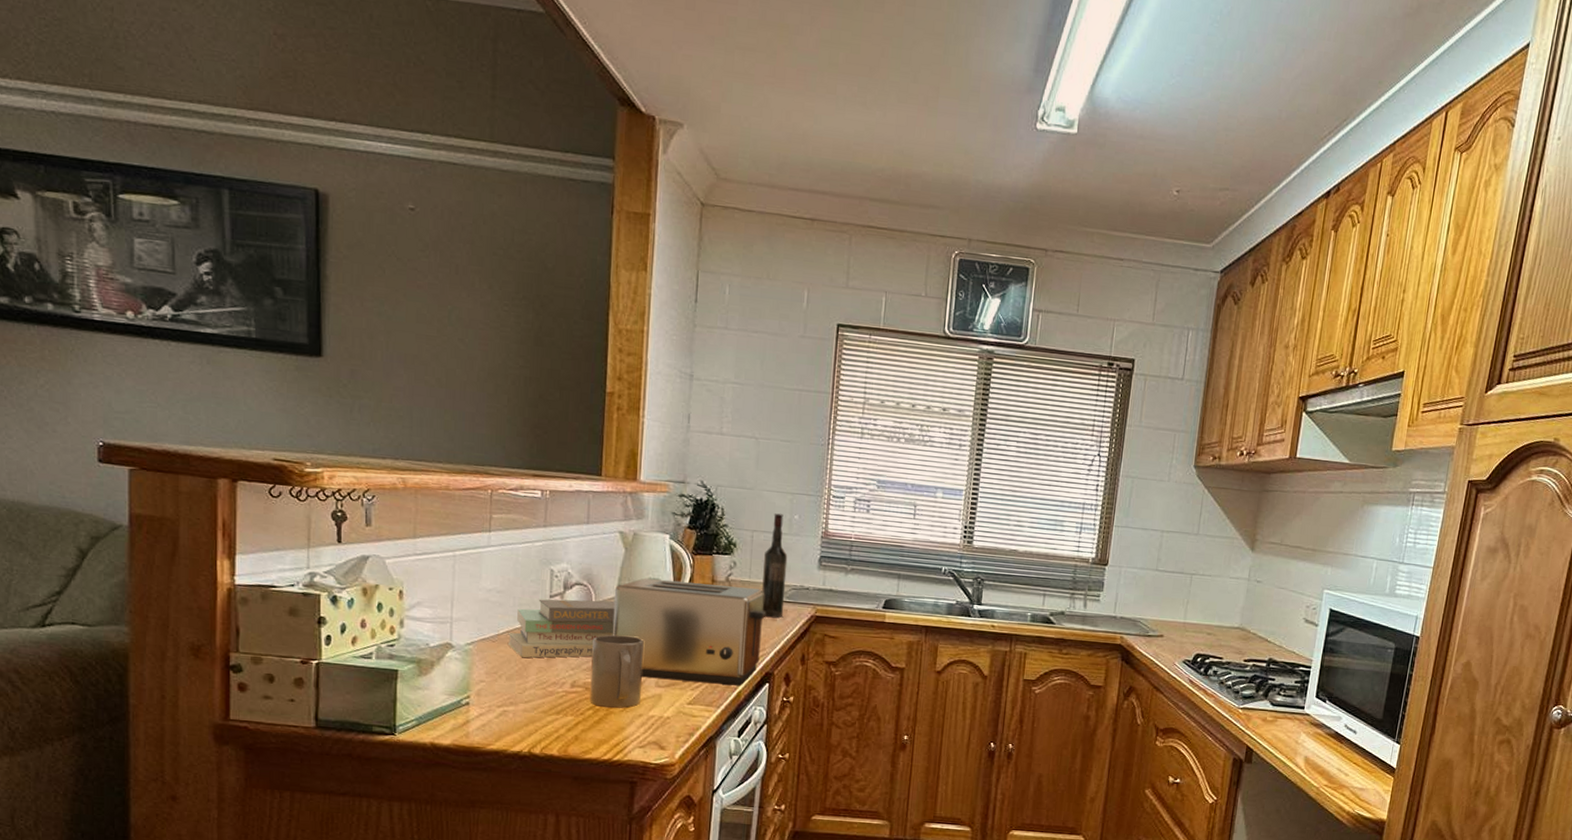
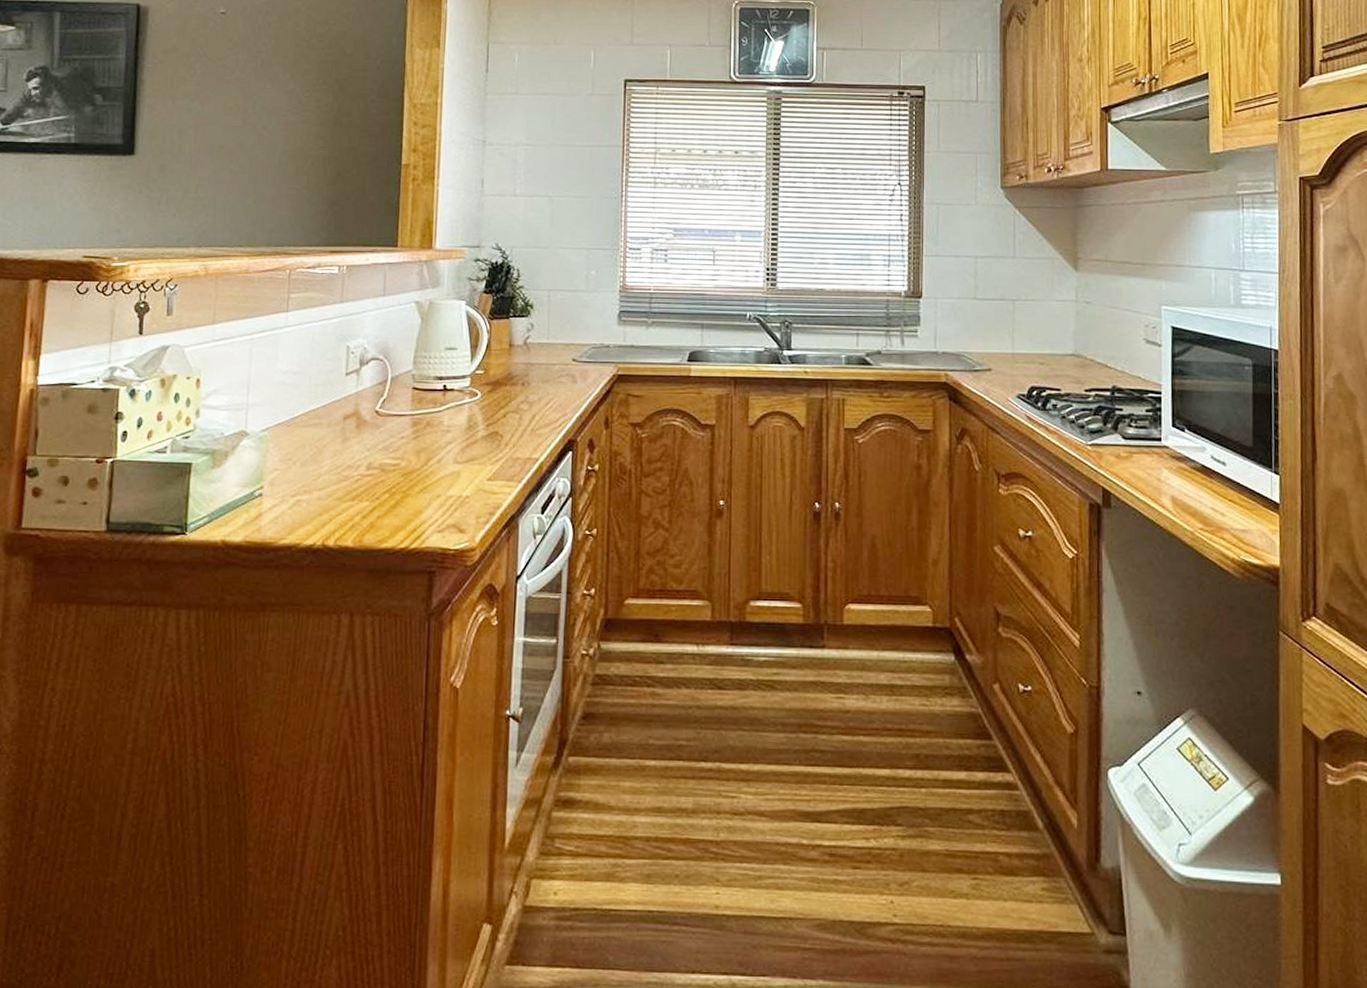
books: present [507,599,615,658] -> none [302,373,411,442]
mug: present [590,635,644,709] -> none [386,410,441,491]
toaster: present [612,578,765,686] -> none [408,347,565,457]
wine bottle: present [762,513,788,618] -> none [561,271,586,379]

